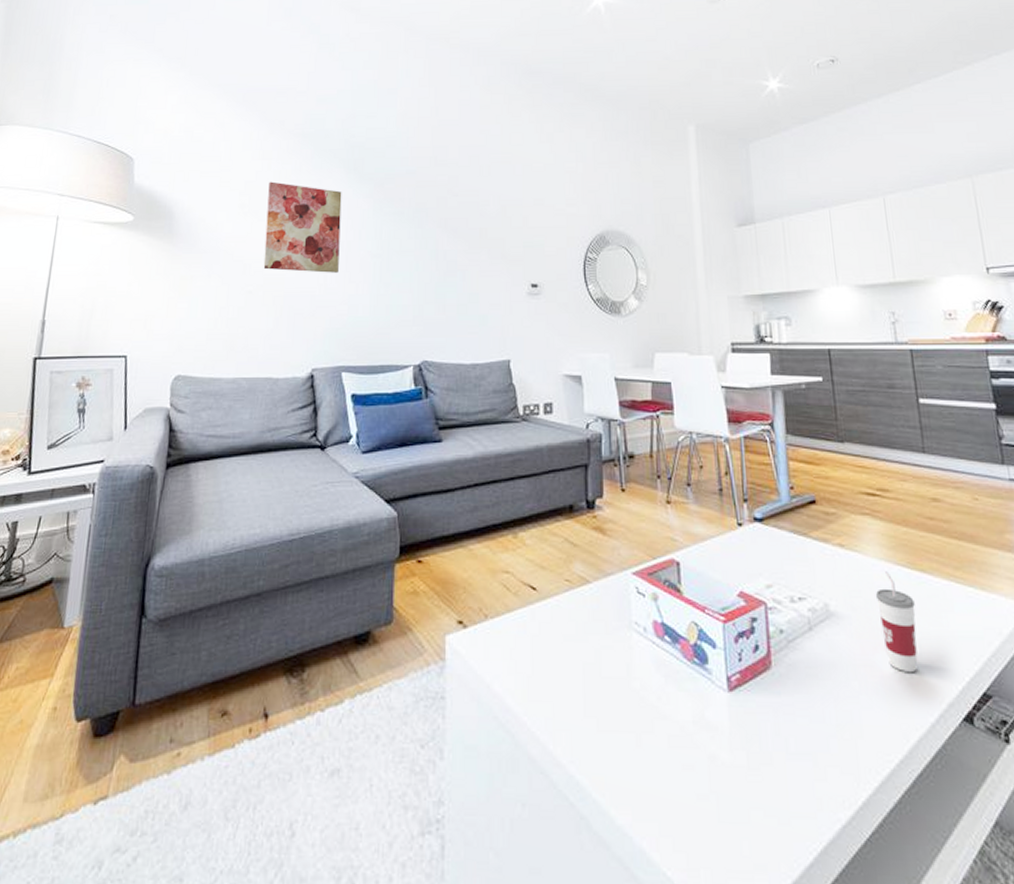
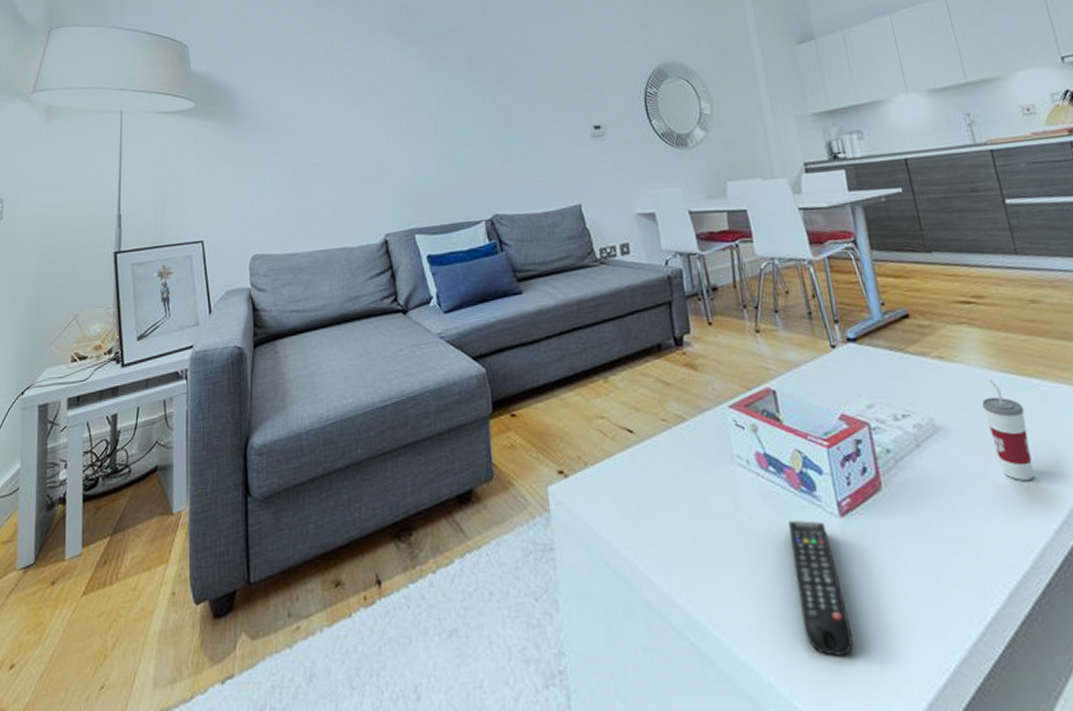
wall art: present [263,181,342,273] -> none [322,52,400,141]
remote control: none [677,690,727,828] -> present [788,520,853,656]

